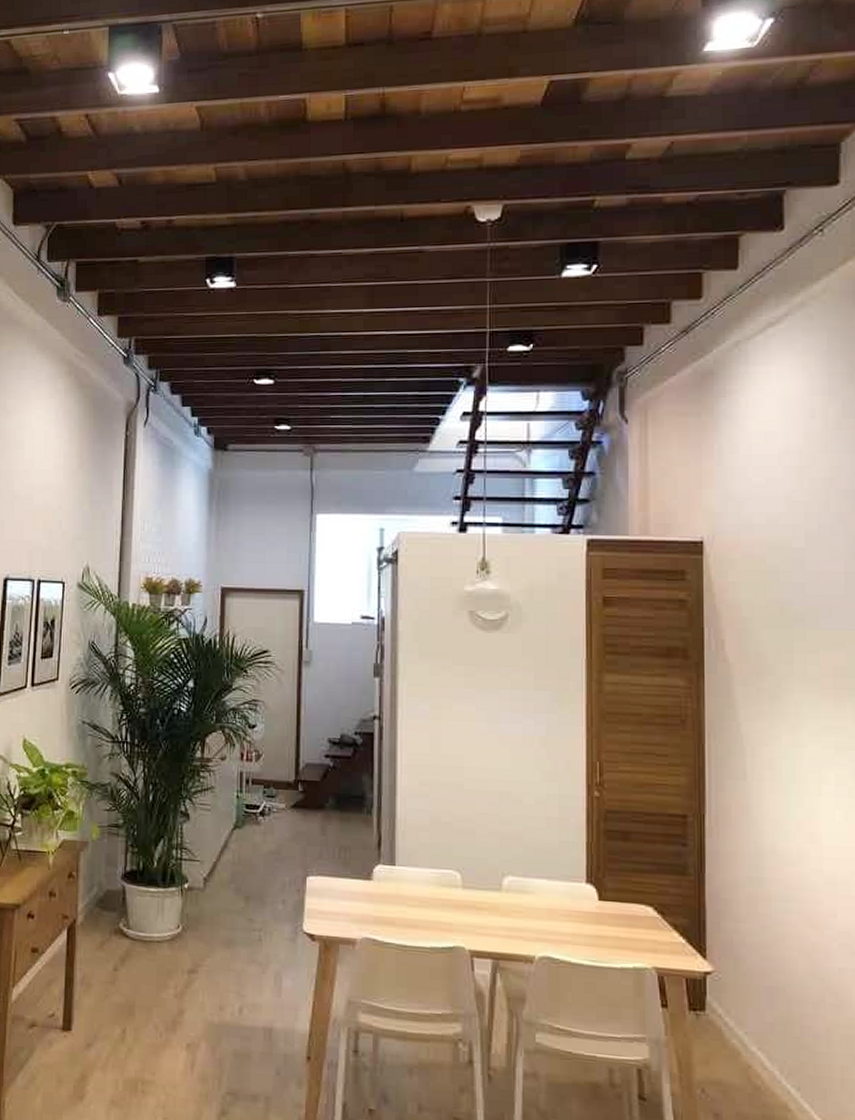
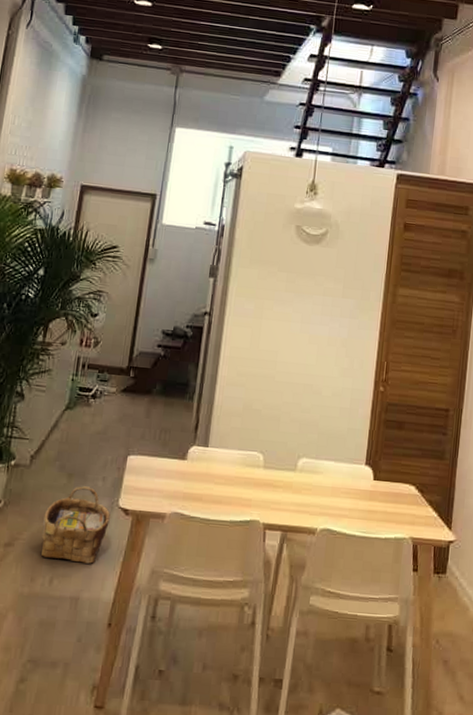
woven basket: none [225,909,295,993] -> present [41,486,111,564]

